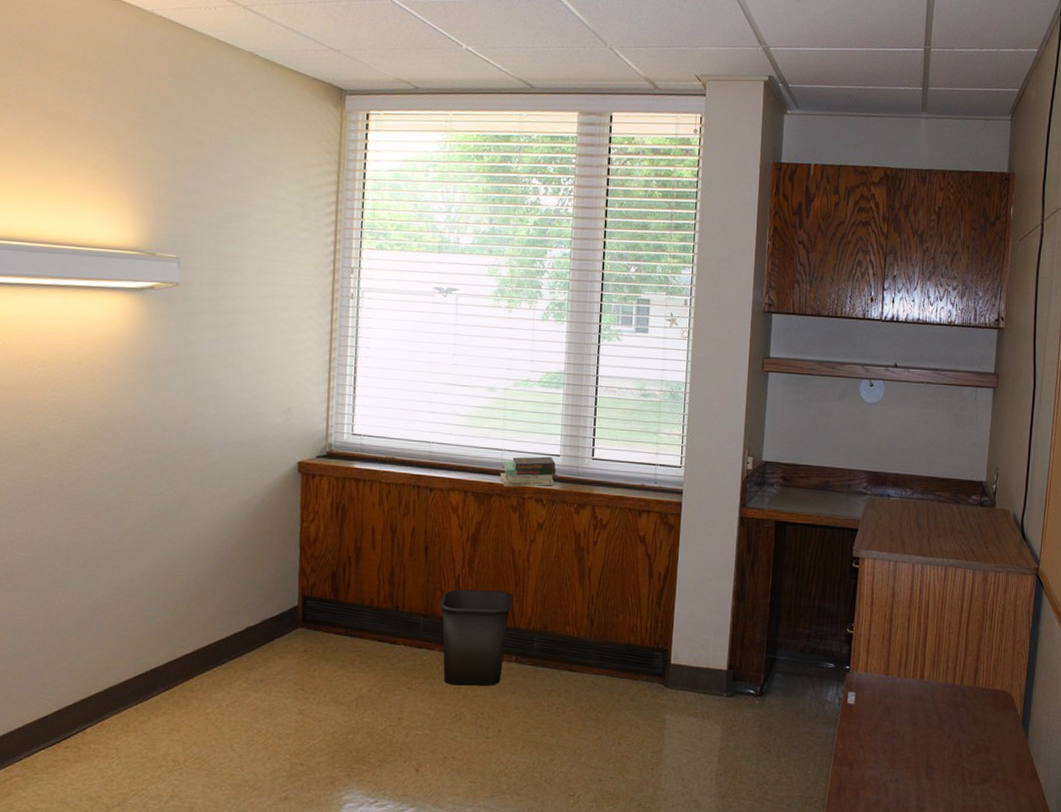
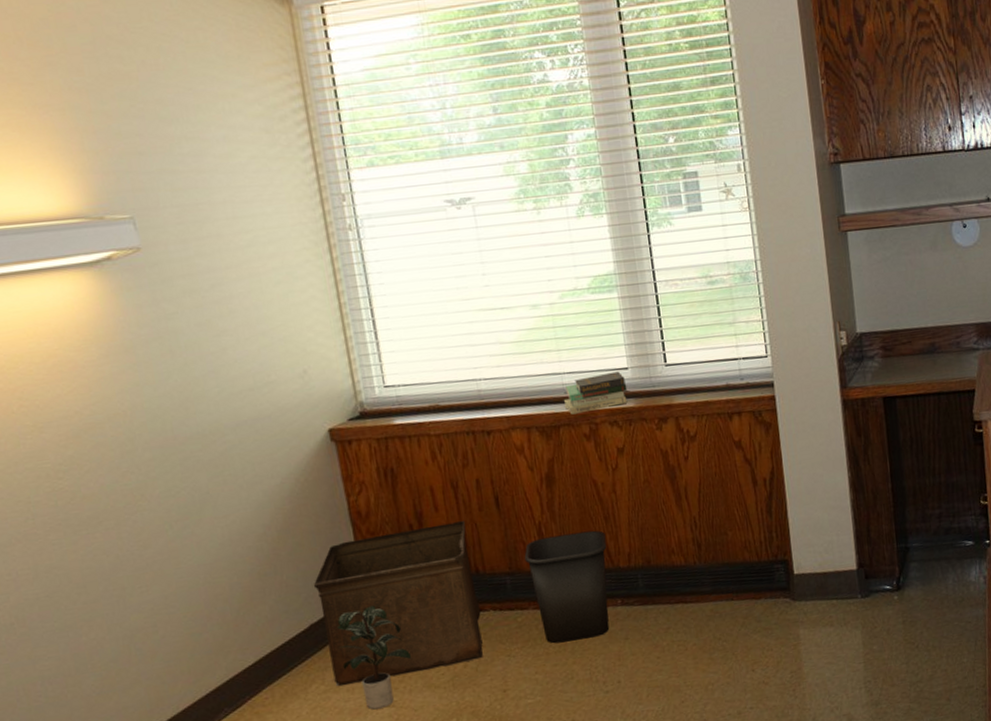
storage bin: none [256,560,396,688] -> present [313,521,484,686]
potted plant: none [266,621,325,714] -> present [336,605,411,710]

